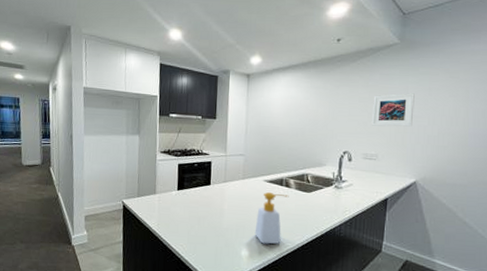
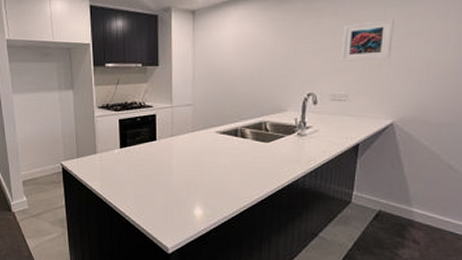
soap bottle: present [254,192,289,245] -> none [208,145,245,201]

